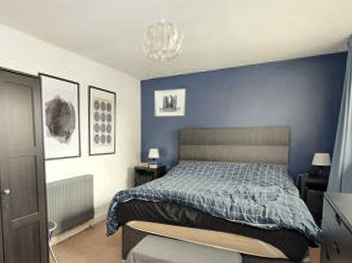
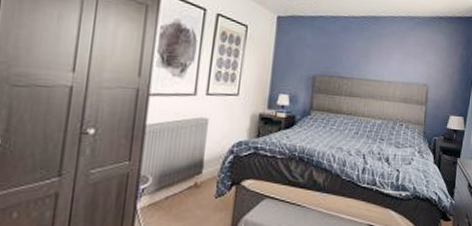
wall art: present [154,89,186,117] -> none [288,29,326,62]

